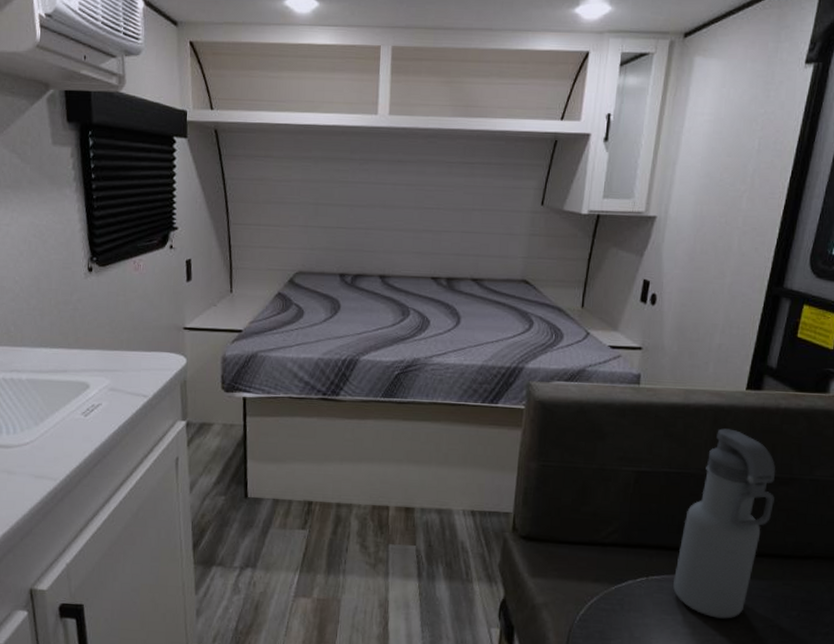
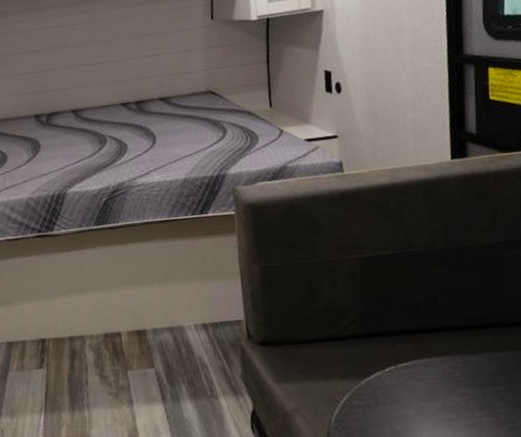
water bottle: present [673,428,776,619] -> none [420,200,509,399]

